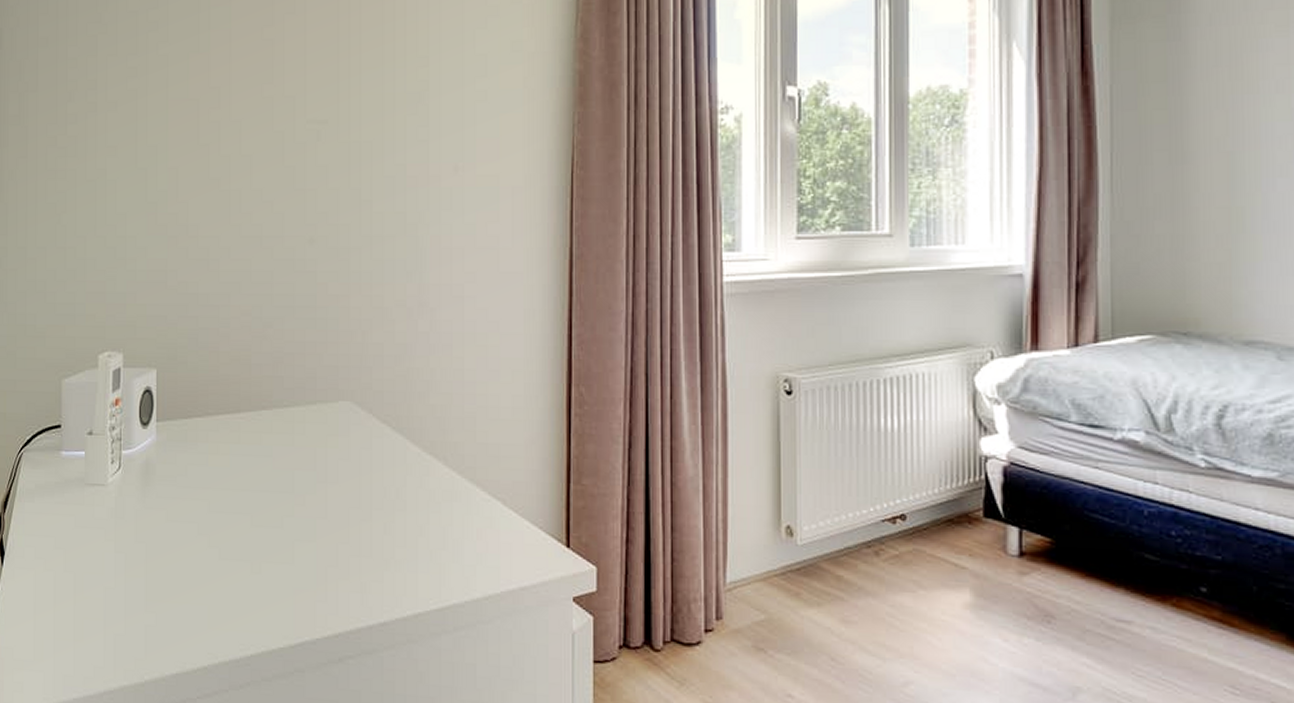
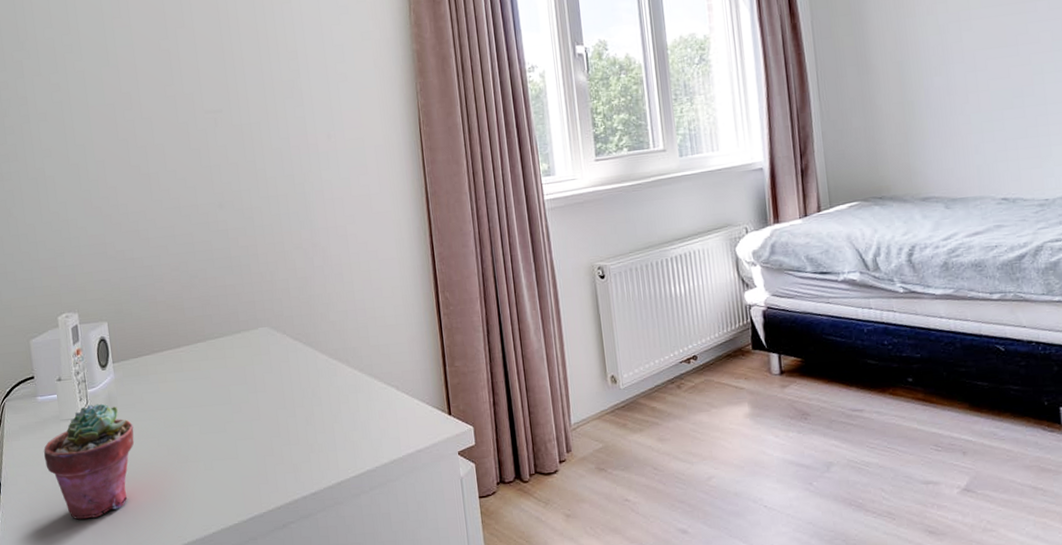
potted succulent: none [60,469,171,614] -> present [44,403,135,520]

